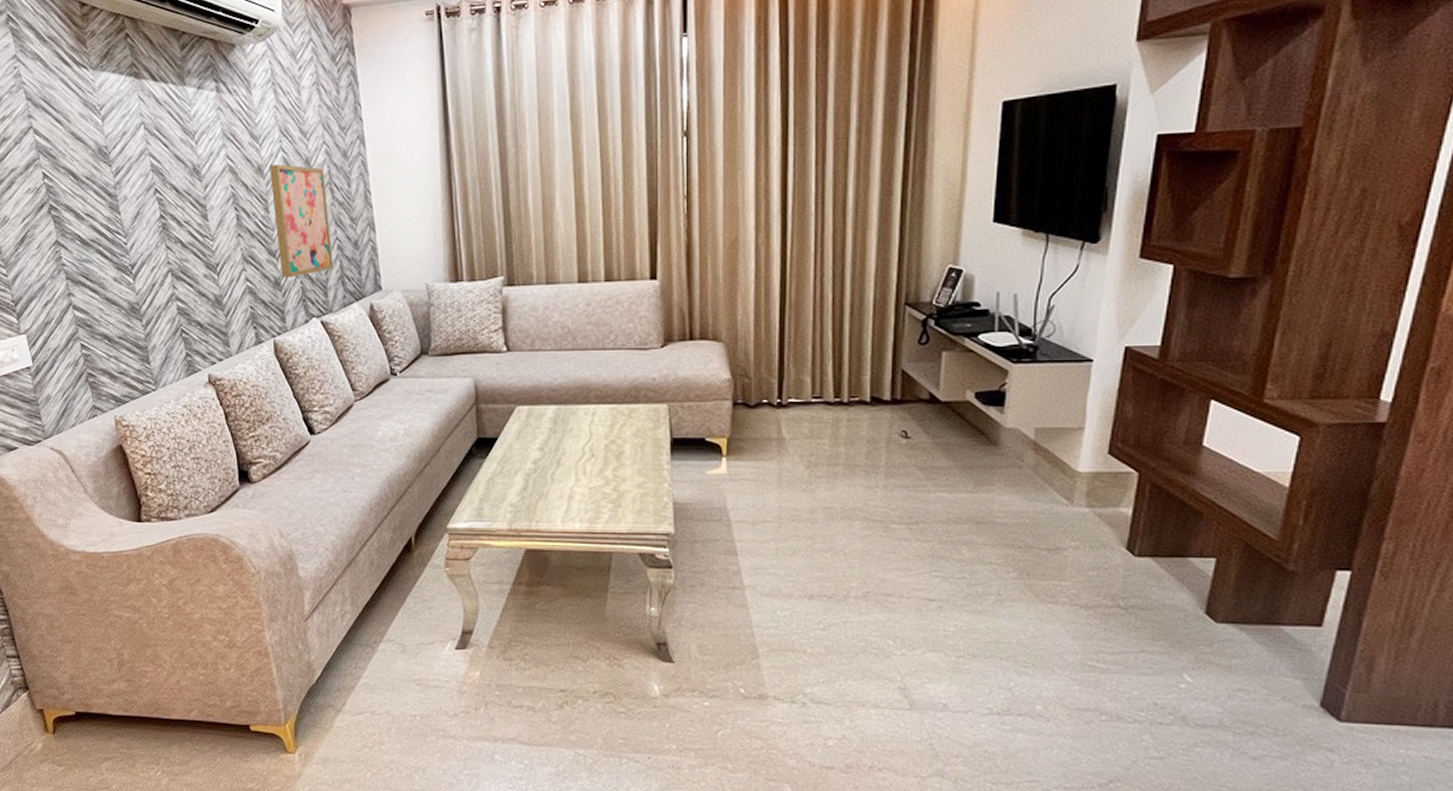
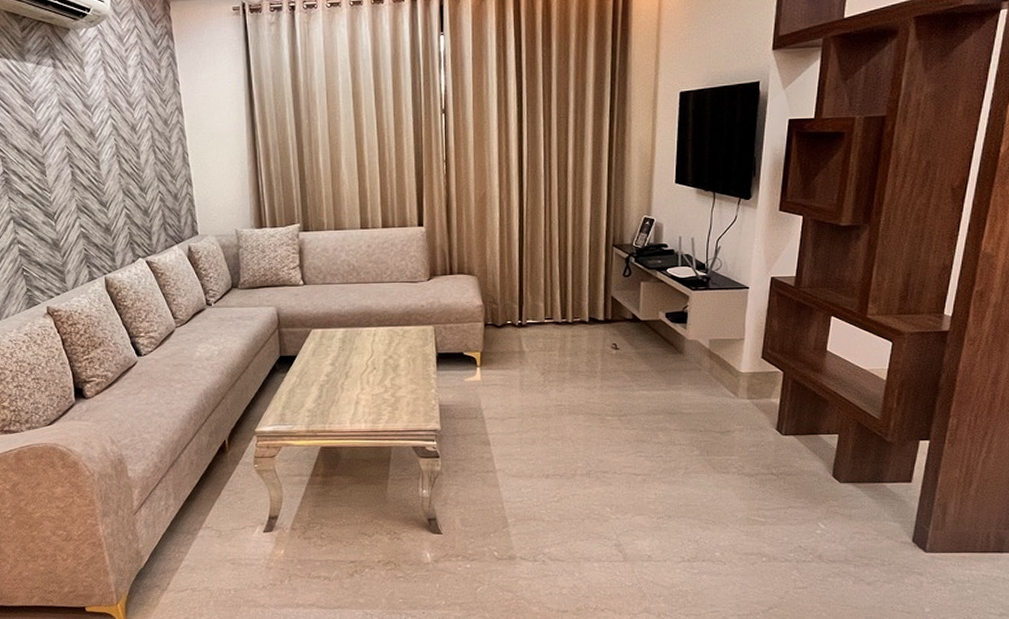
wall art: present [270,164,334,278] -> none [100,129,157,225]

